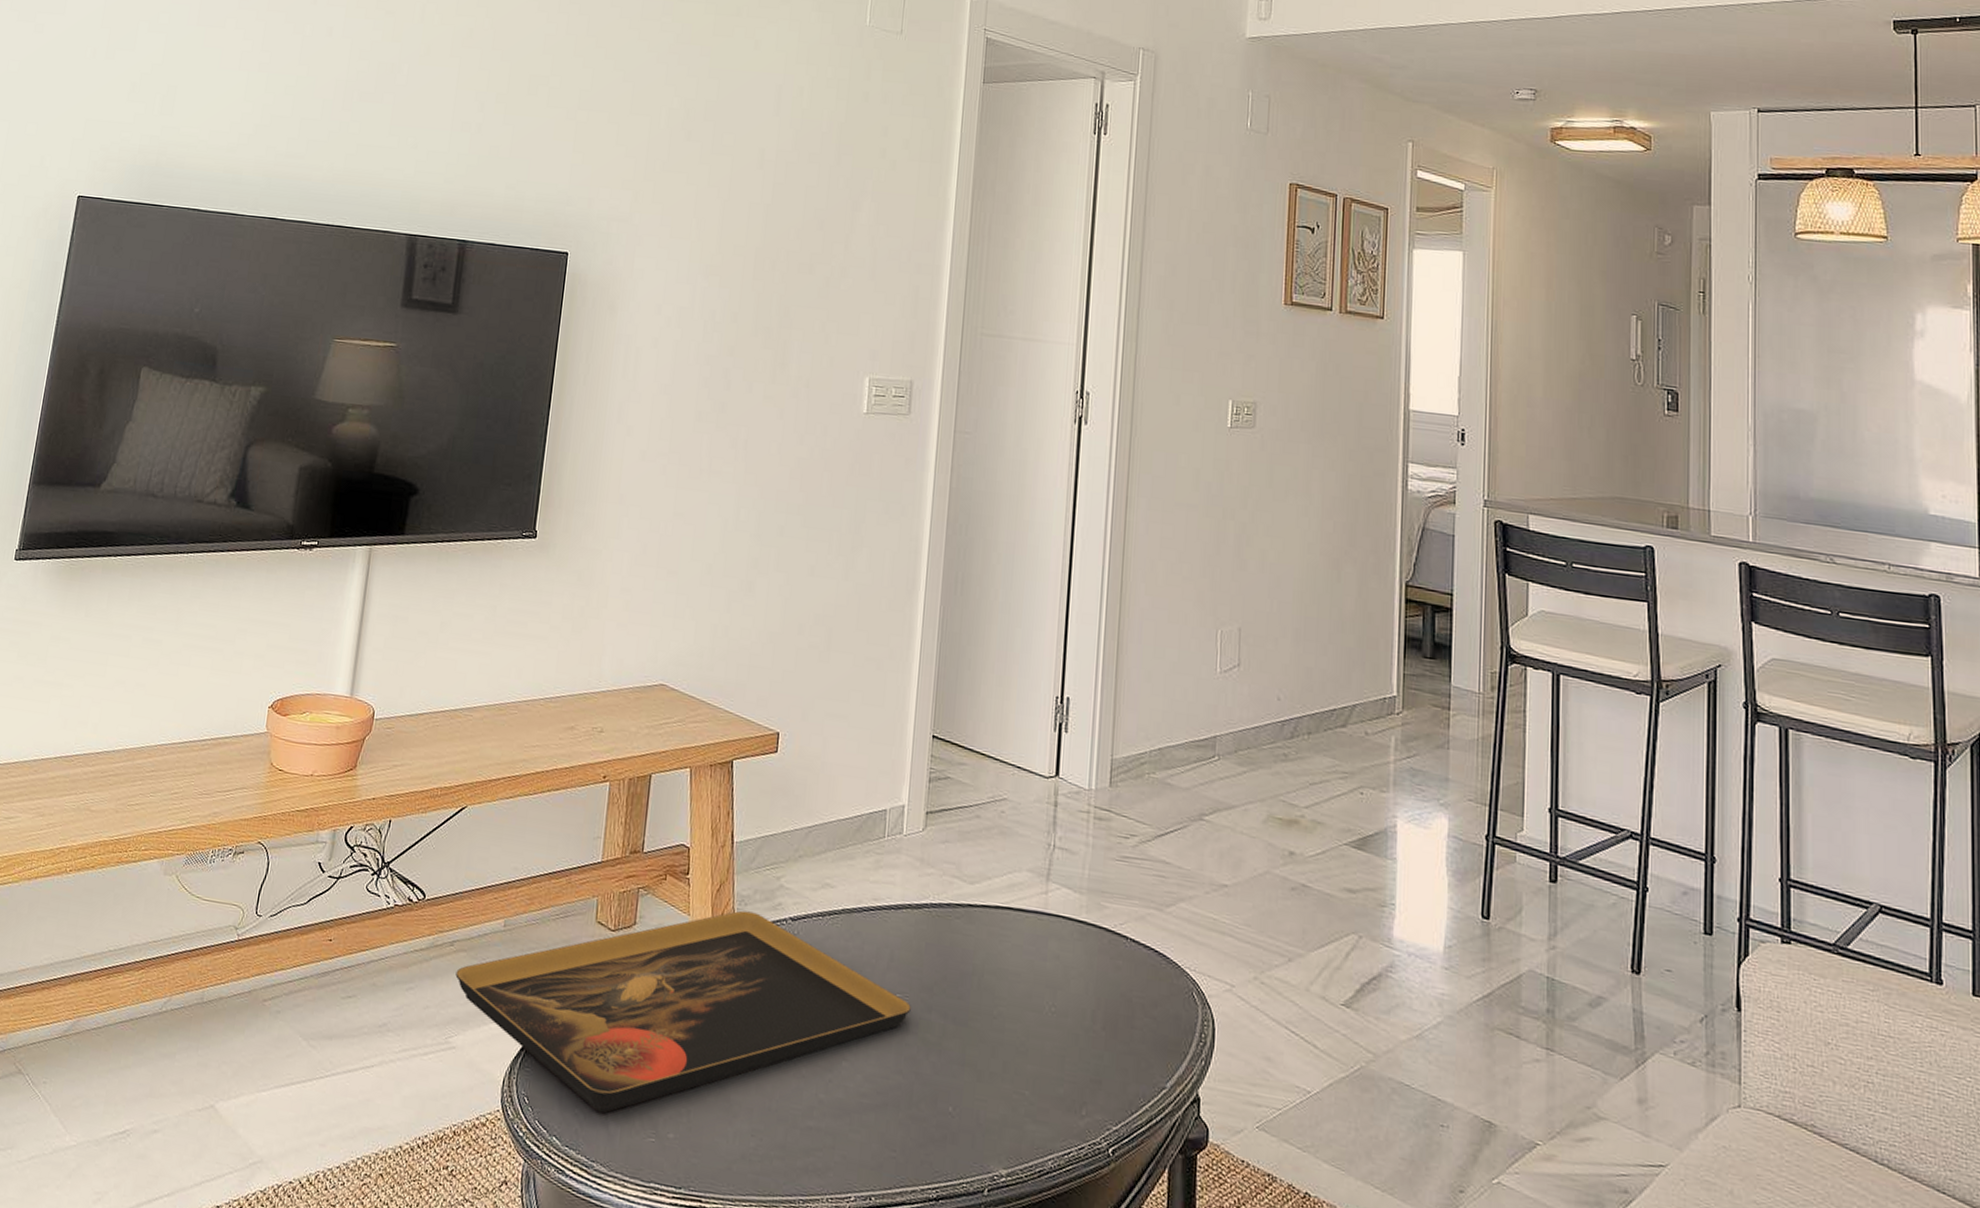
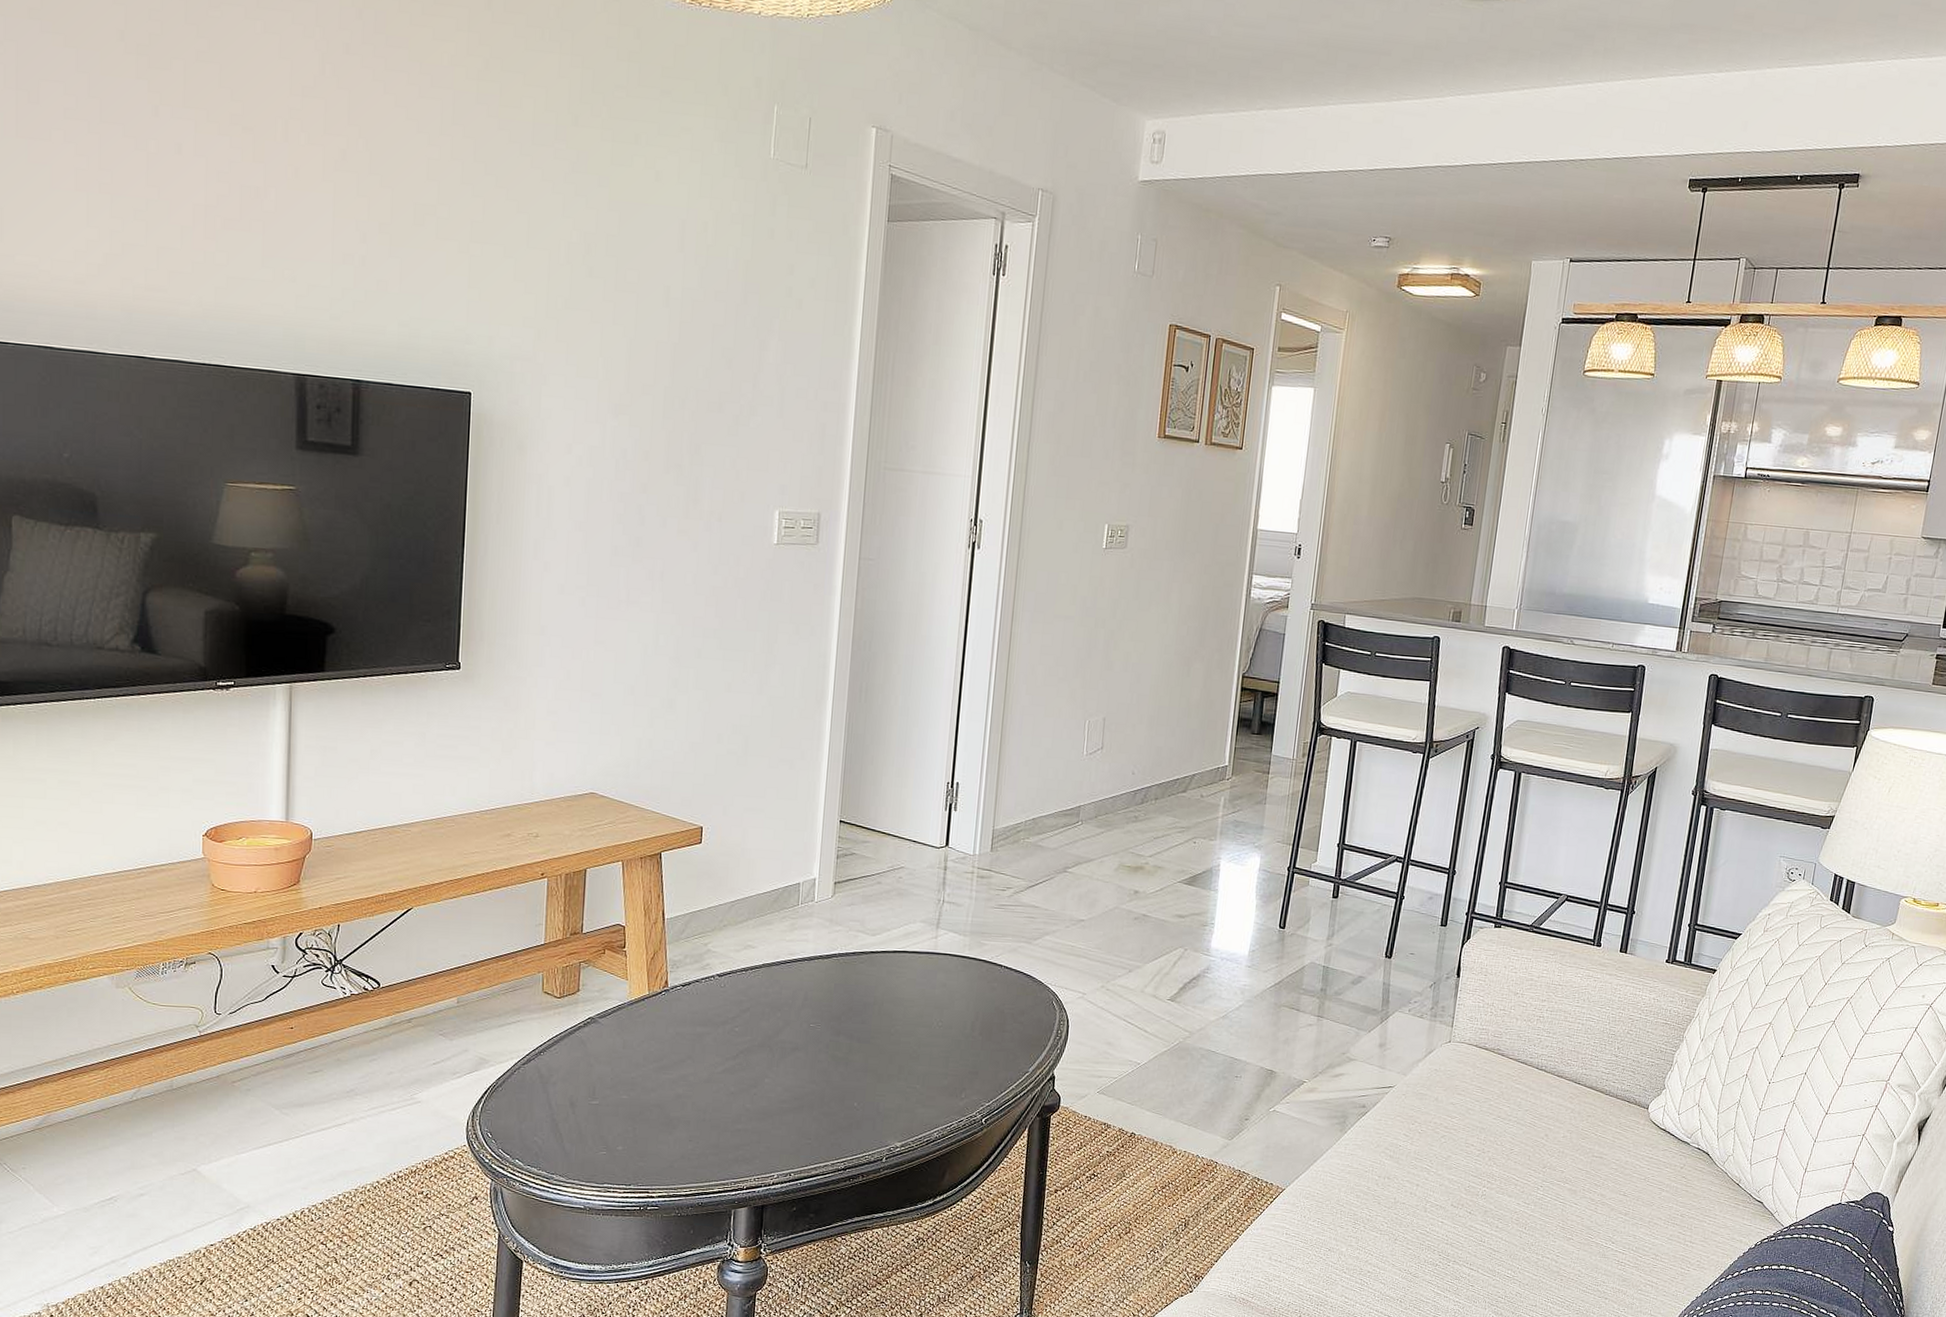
decorative tray: present [455,910,911,1114] -> none [415,972,823,1138]

